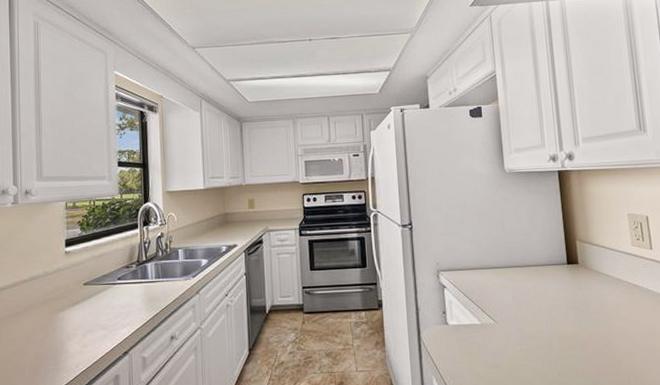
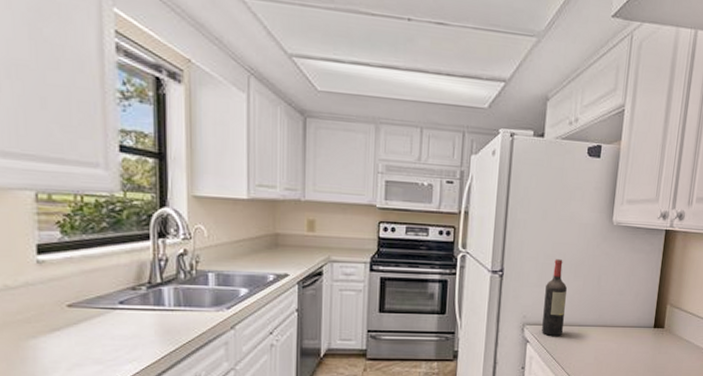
wine bottle: none [453,208,476,281] -> present [542,259,567,337]

